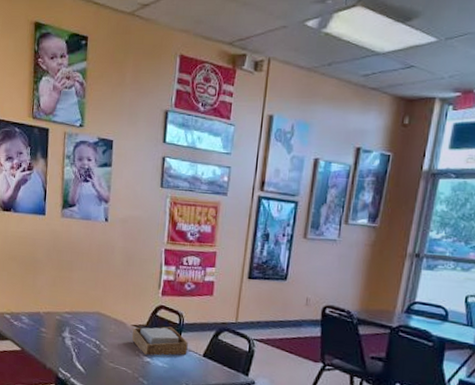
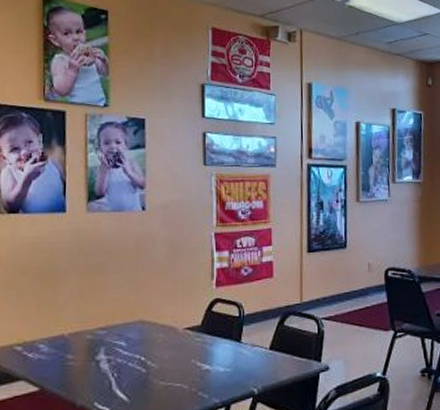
napkin holder: present [131,326,188,356] -> none [185,322,252,362]

